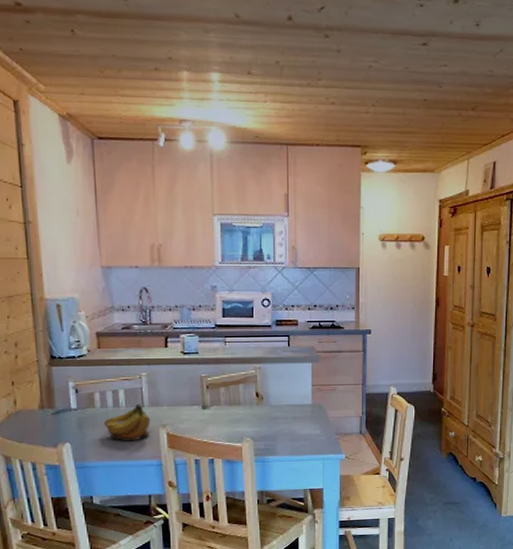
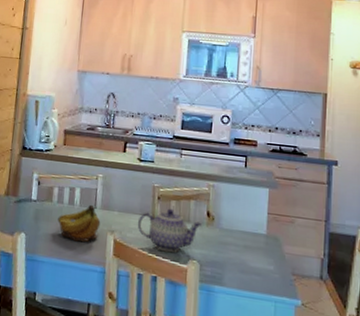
teapot: none [188,395,252,436] -> present [137,208,201,253]

